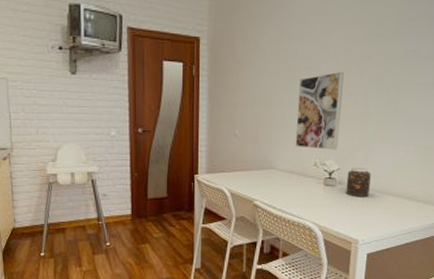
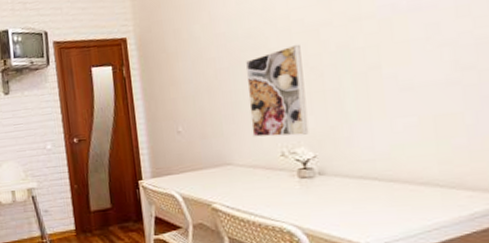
jar: present [345,166,371,196] -> none [328,151,364,188]

